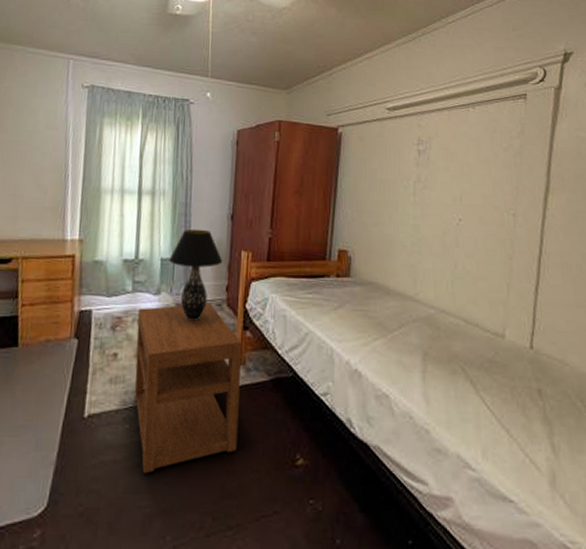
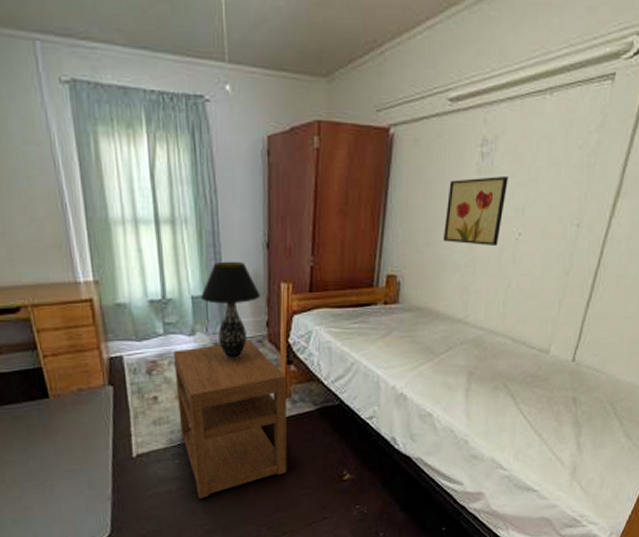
wall art: none [388,169,444,230] -> present [442,176,508,247]

